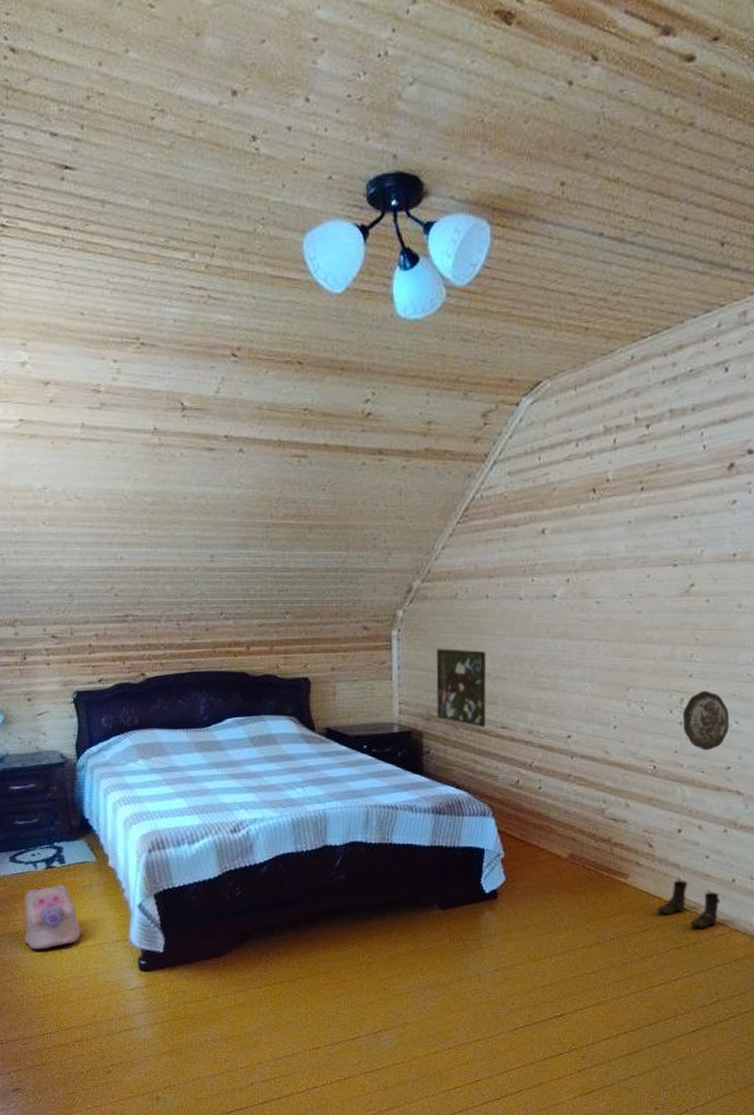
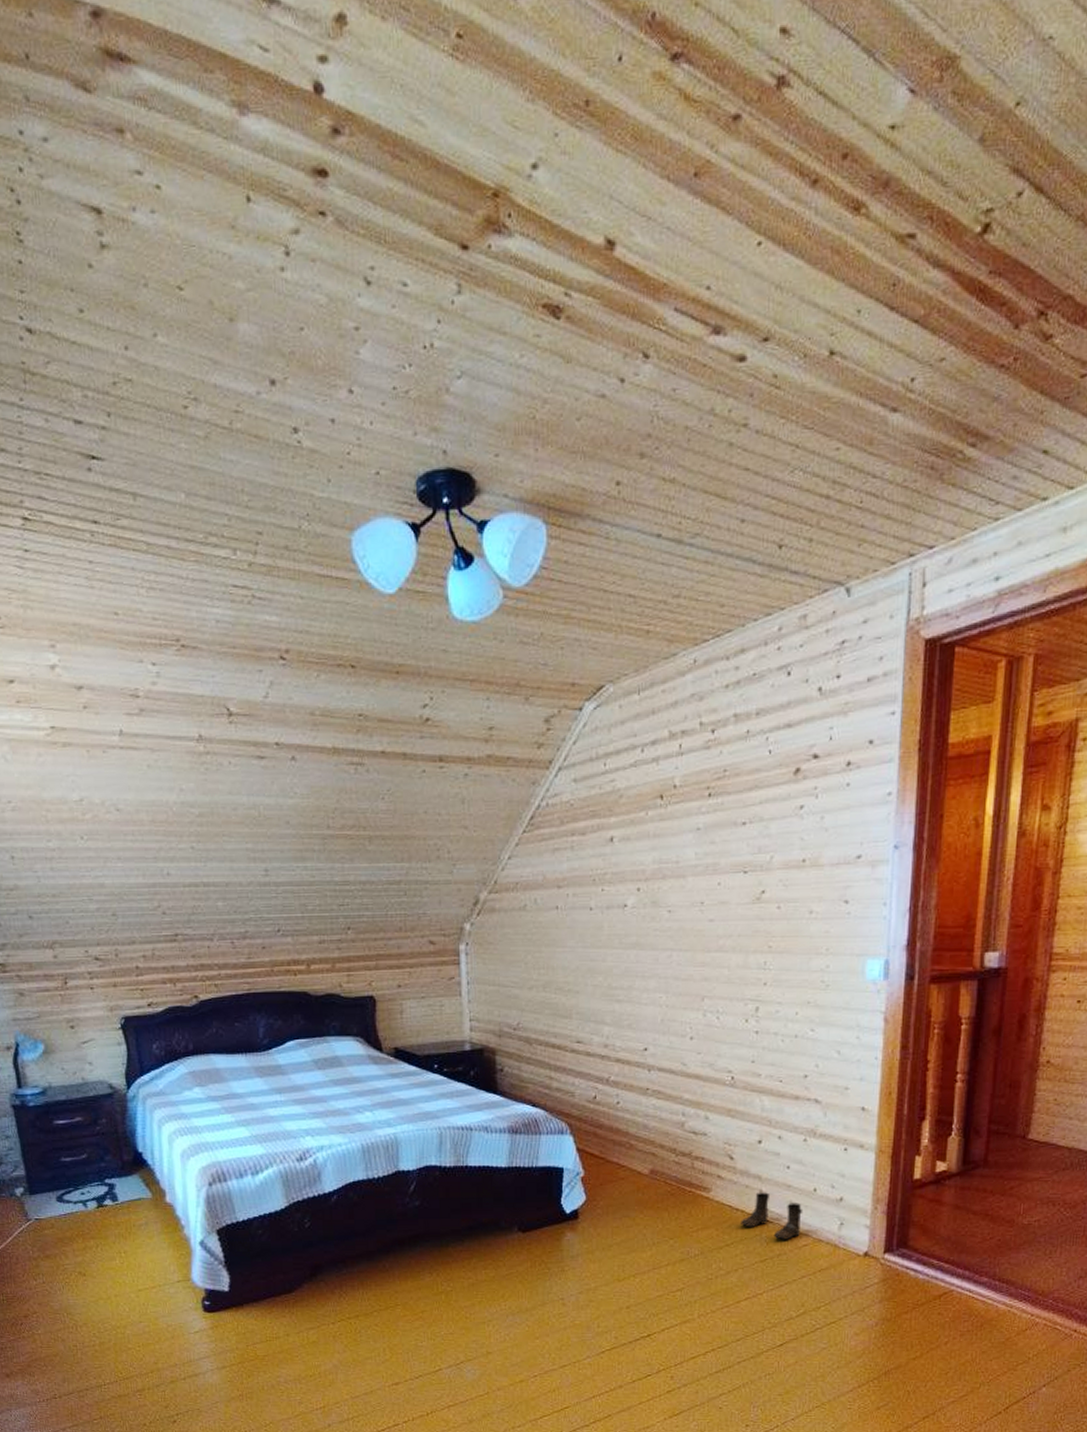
plush toy: present [24,883,82,949] -> none [74,1223,140,1294]
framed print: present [436,648,487,727] -> none [506,962,560,1042]
decorative plate: present [682,691,730,751] -> none [758,998,805,1060]

